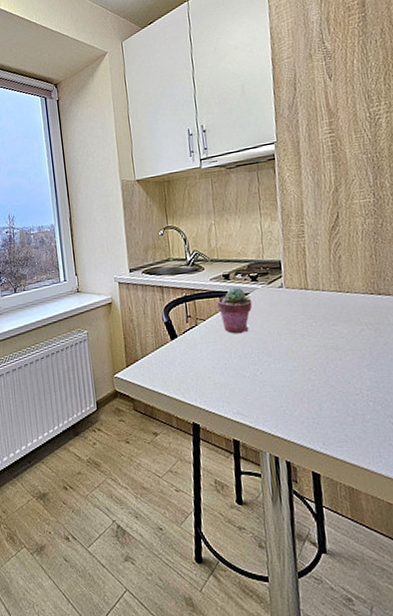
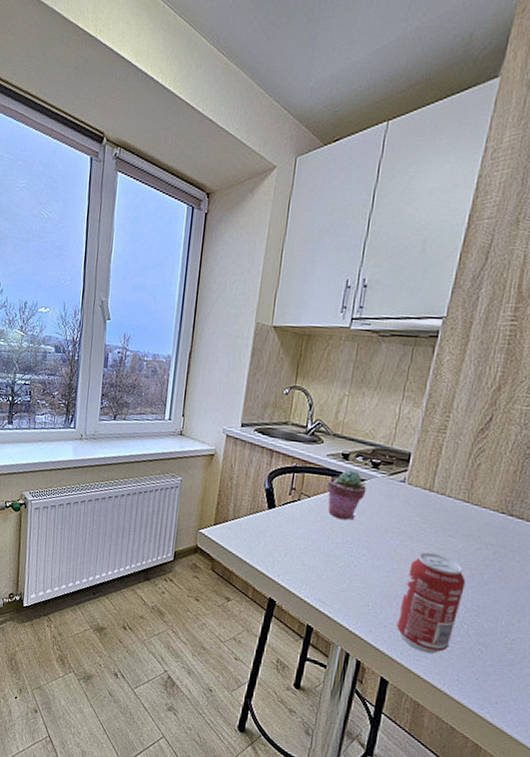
beverage can: none [308,343,363,438] -> present [396,552,466,654]

